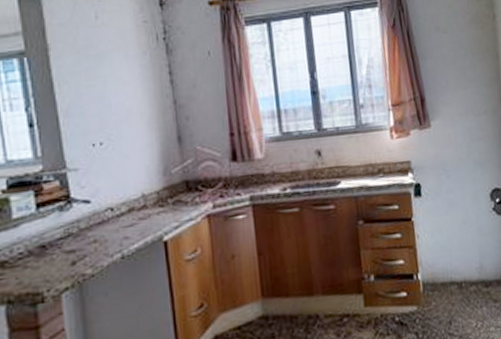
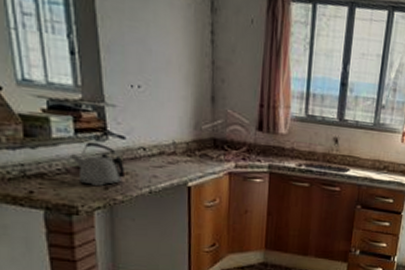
kettle: none [31,213,94,263] -> present [69,141,126,186]

